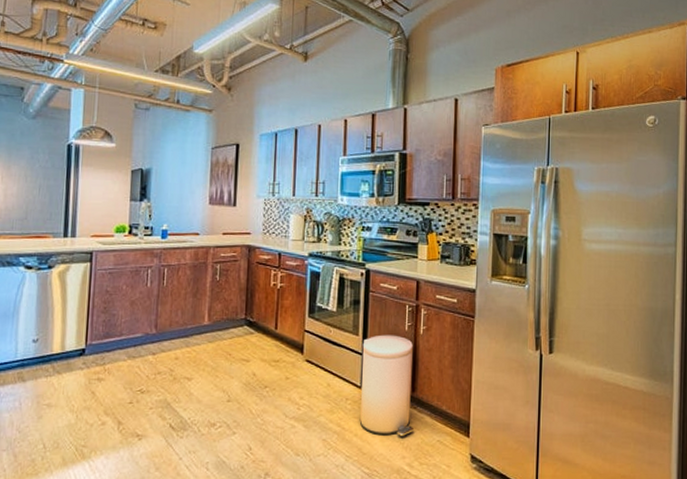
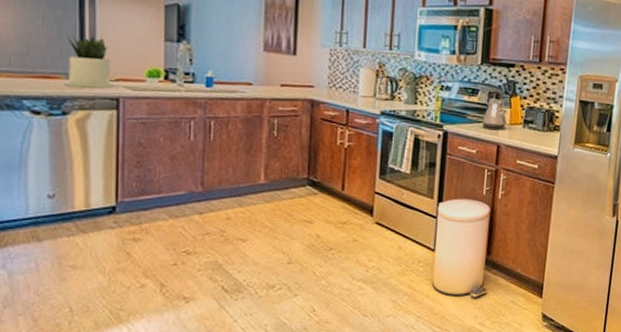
planter: none [52,200,90,245] -> present [65,36,115,89]
kettle: none [401,228,425,267] -> present [482,90,507,131]

